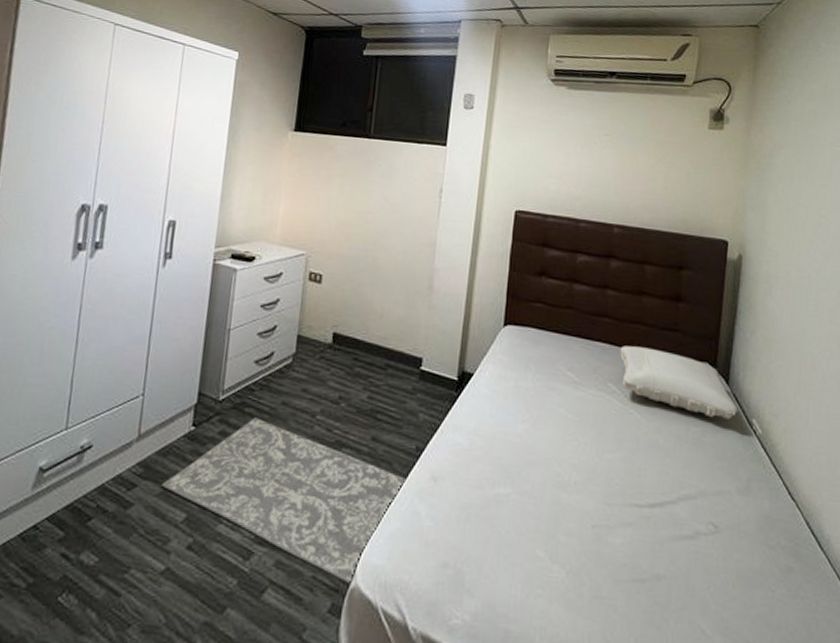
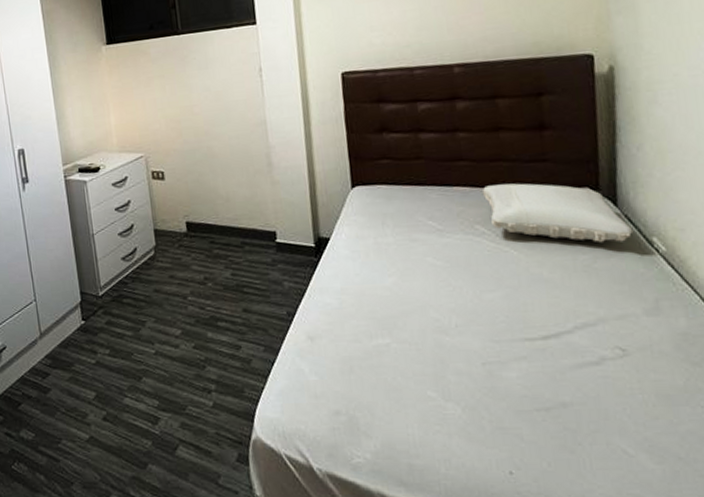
rug: present [161,417,407,586] -> none [69,306,284,438]

